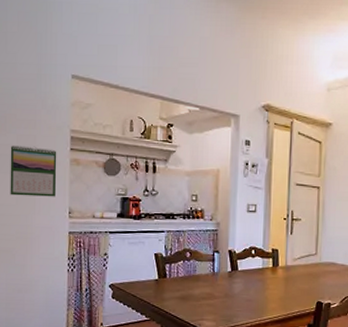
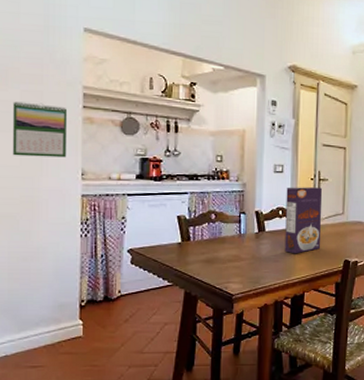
cereal box: none [257,226,294,294] -> present [284,187,322,254]

